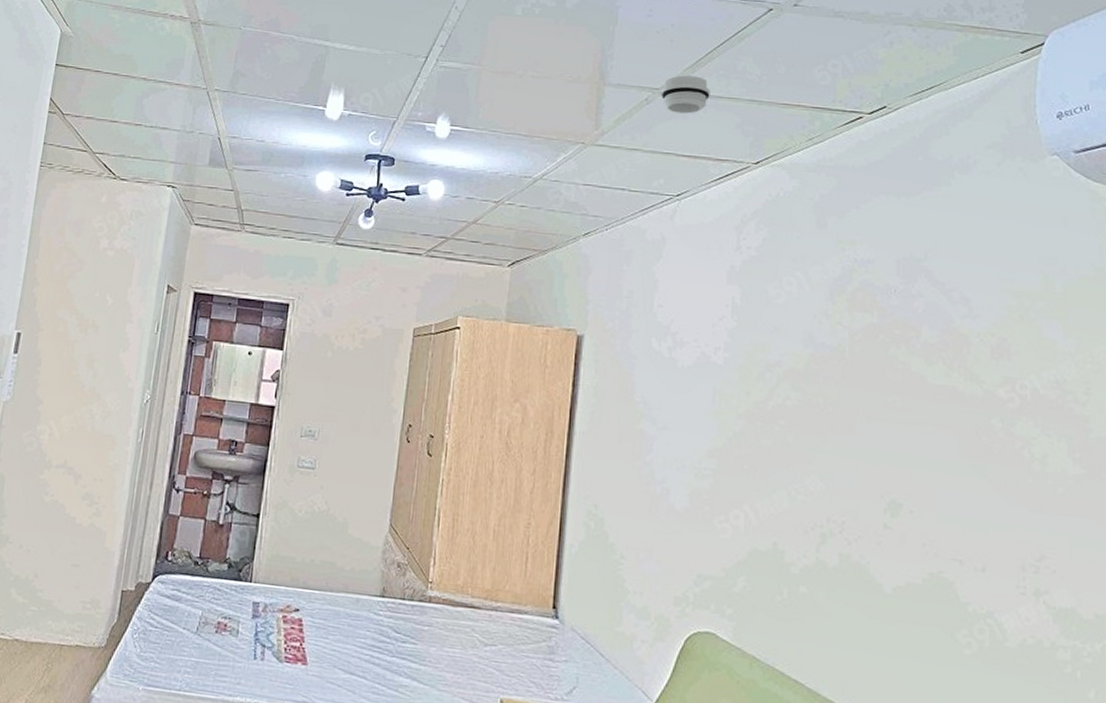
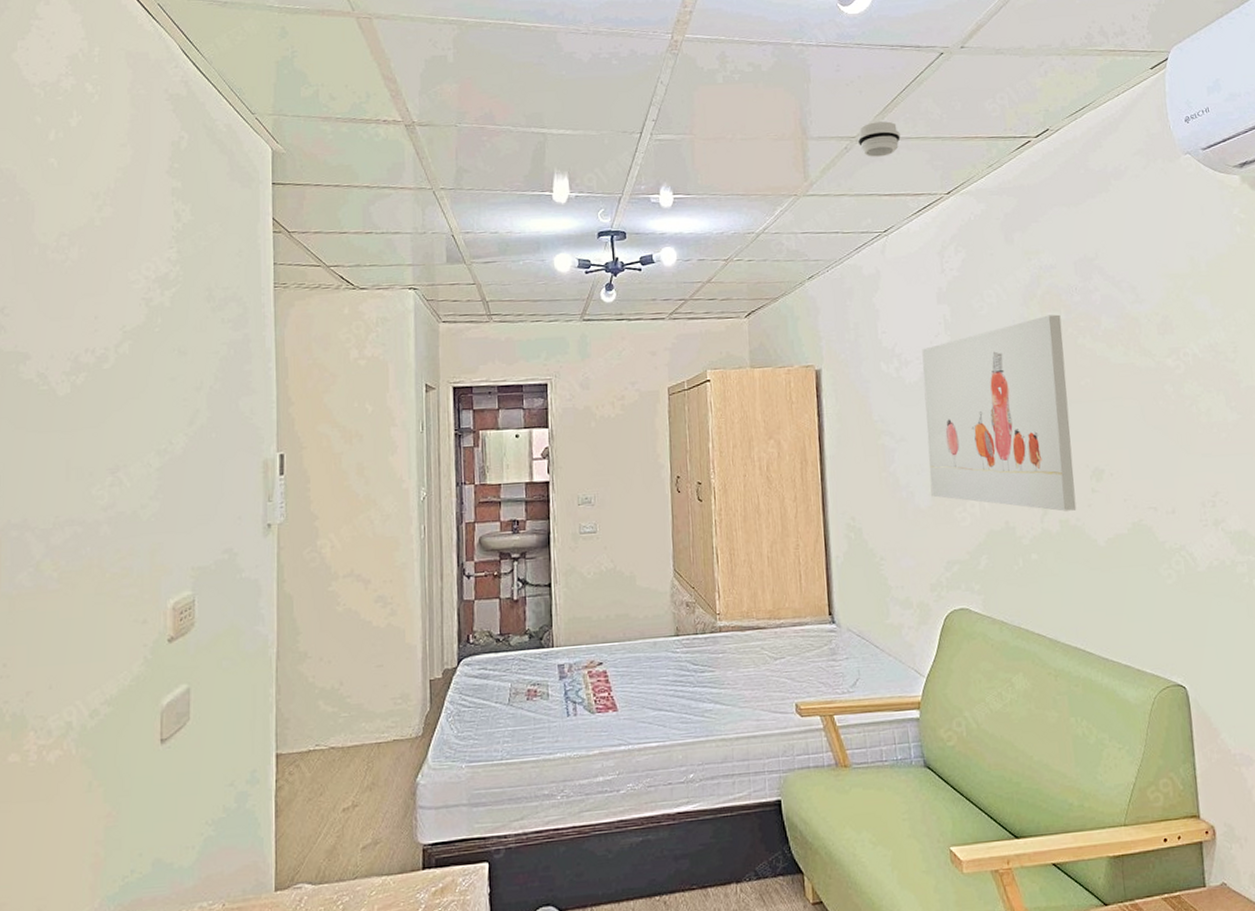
wall art: none [690,315,872,546] -> present [922,314,1077,512]

